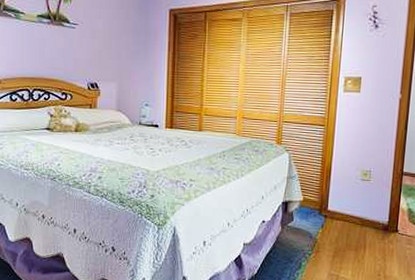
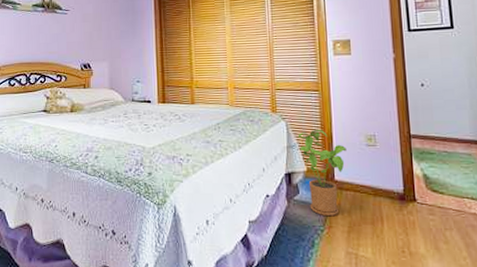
house plant: none [298,163,343,243] -> present [298,130,347,217]

